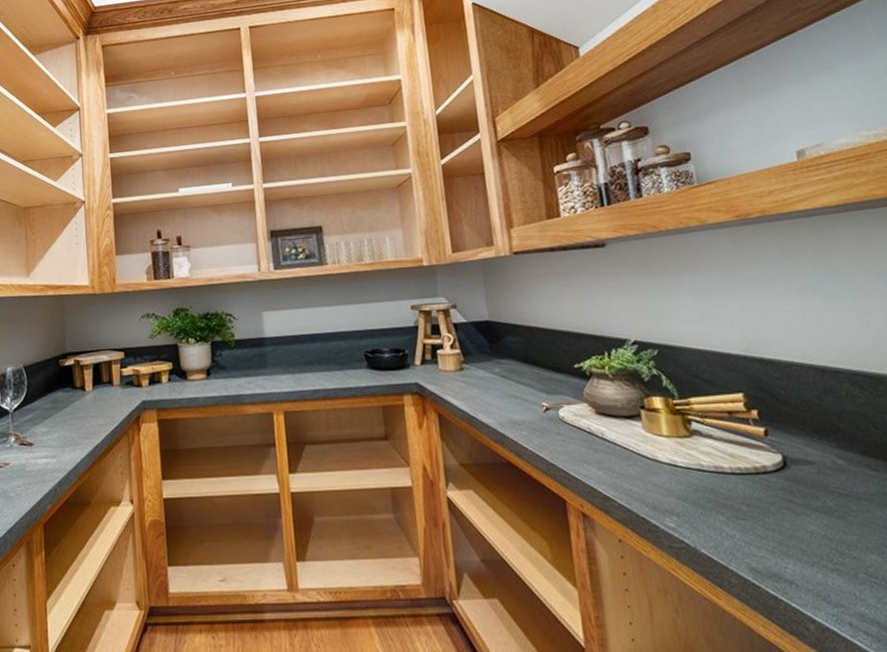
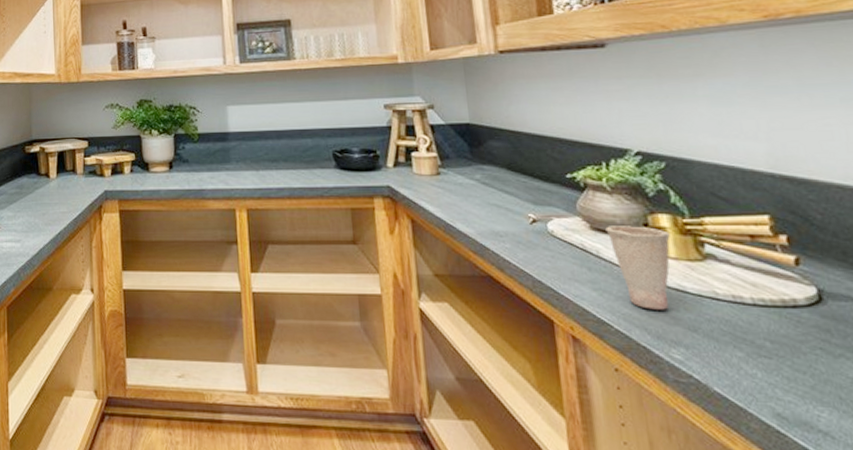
cup: none [608,409,664,484] -> present [605,226,670,310]

